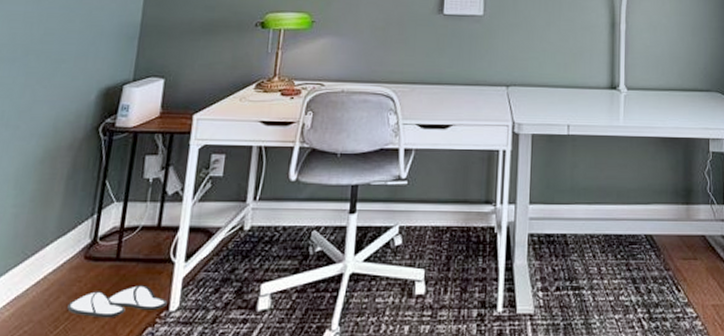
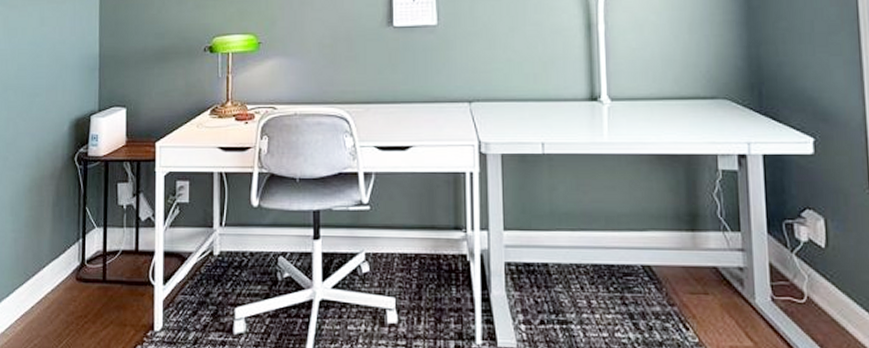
slippers: present [67,285,168,318] -> none [67,306,152,336]

